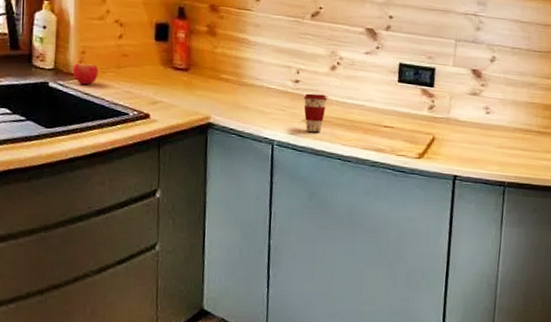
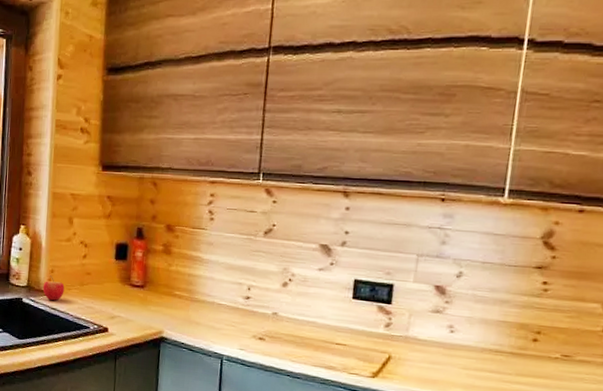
coffee cup: present [303,93,327,133] -> none [253,309,278,349]

